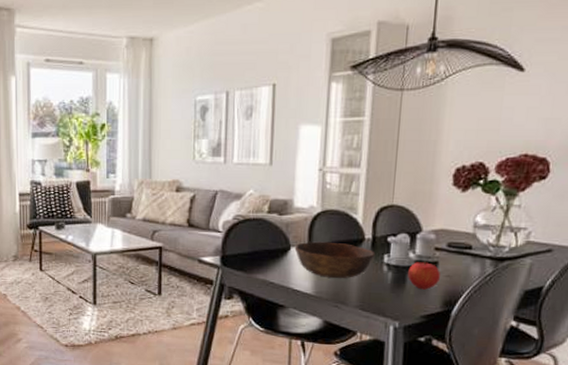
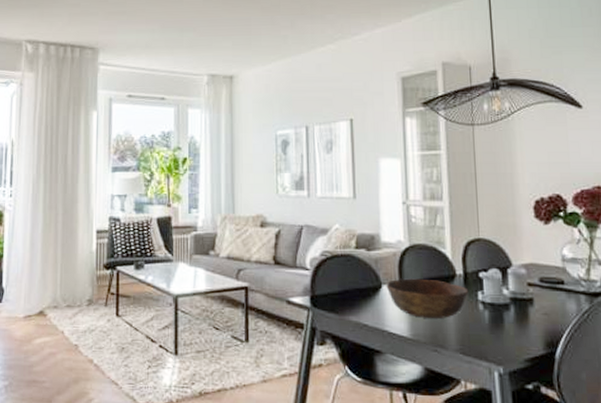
fruit: present [408,261,440,290] -> none [504,298,538,330]

